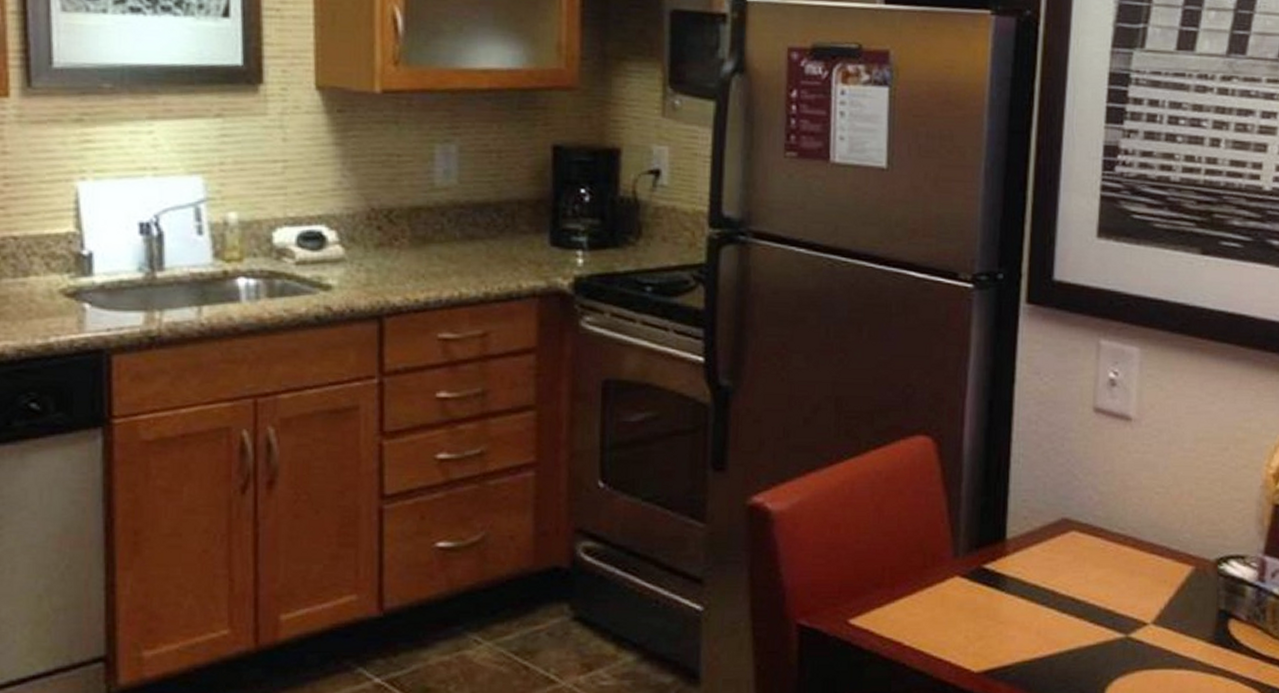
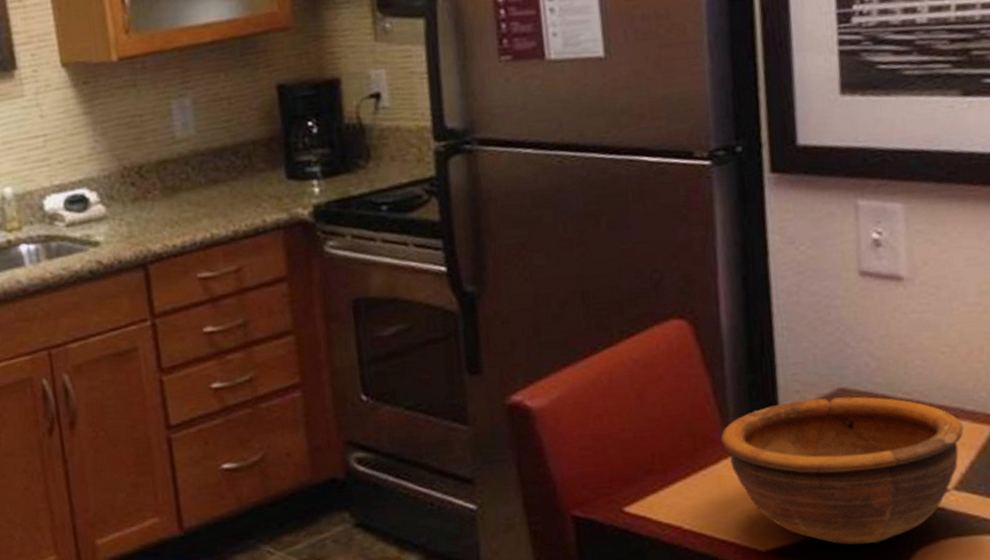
bowl: none [949,527,1168,671] -> present [720,396,964,545]

